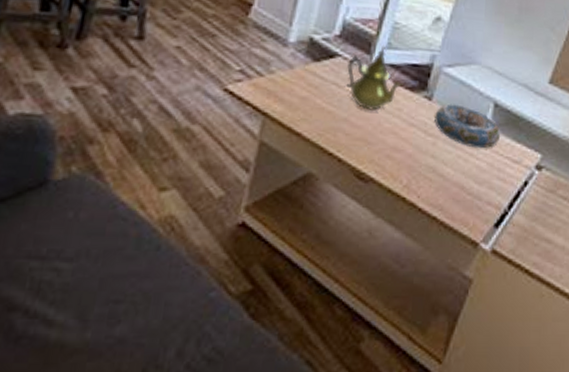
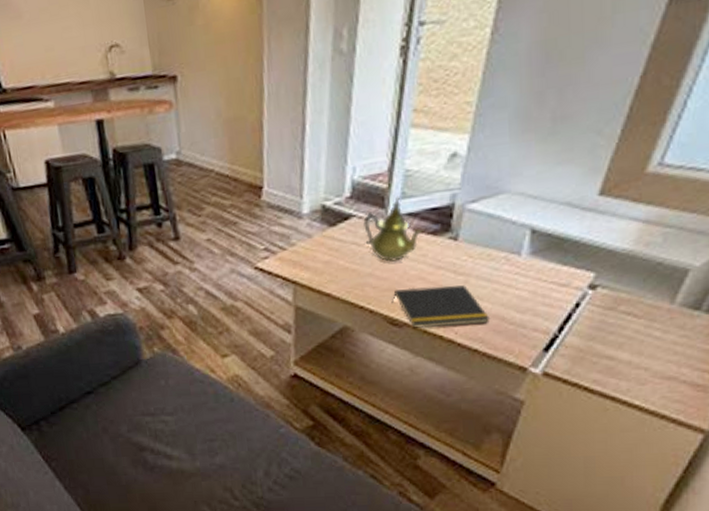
notepad: none [361,140,452,189] -> present [391,285,491,329]
decorative bowl: present [433,103,501,149] -> none [462,238,543,280]

